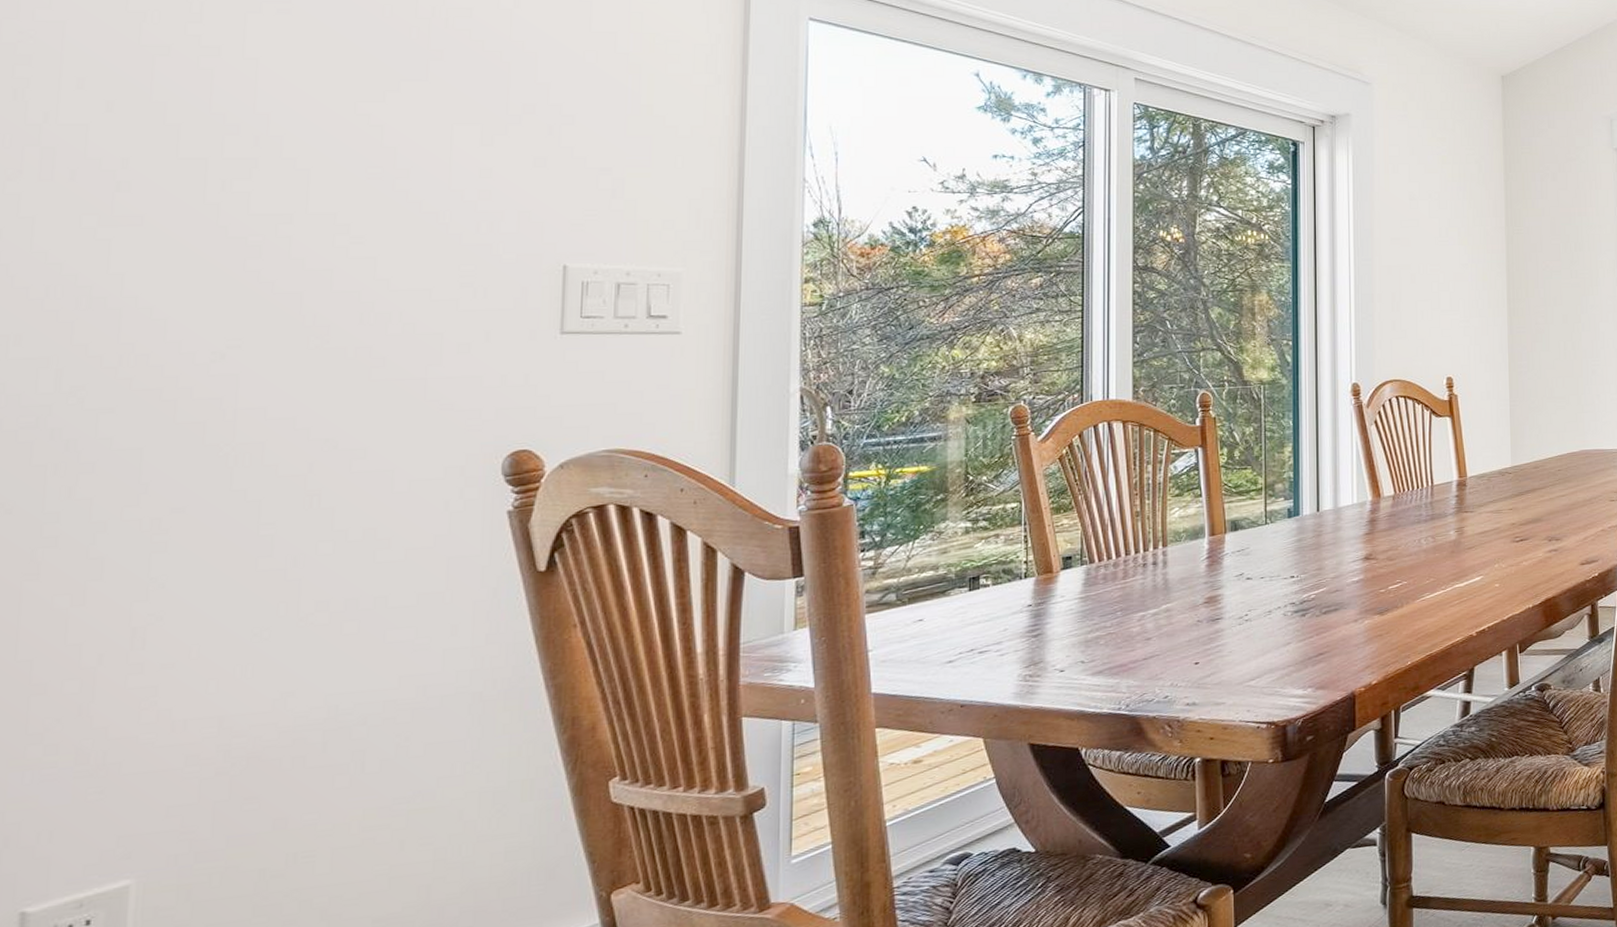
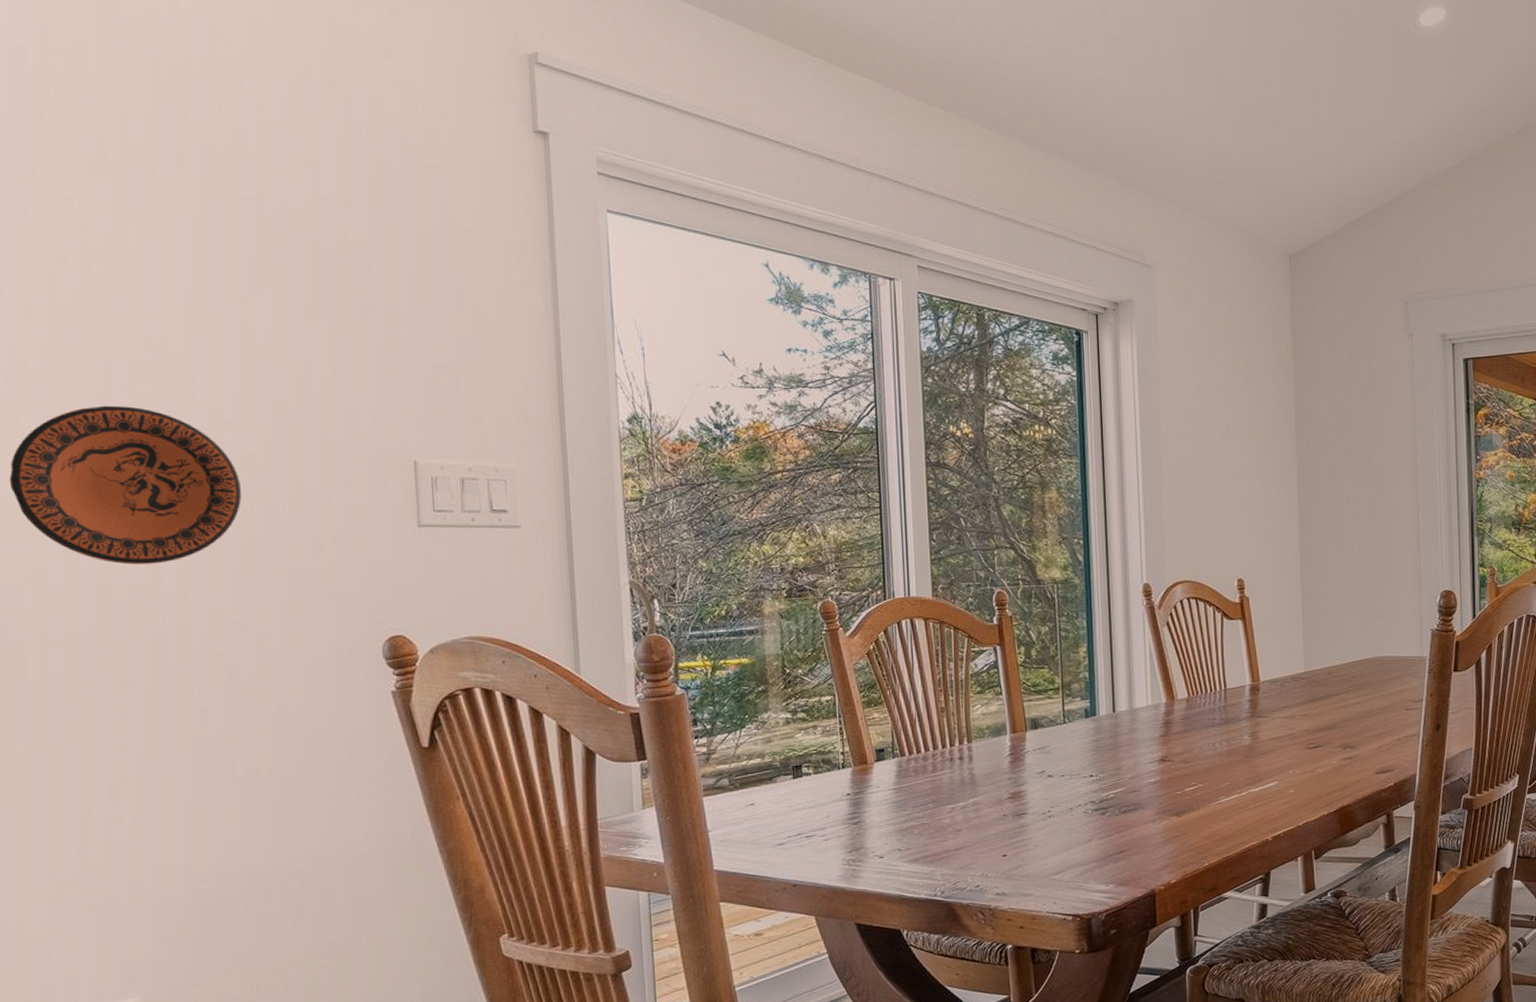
decorative plate: none [57,206,352,378] -> present [9,405,242,565]

